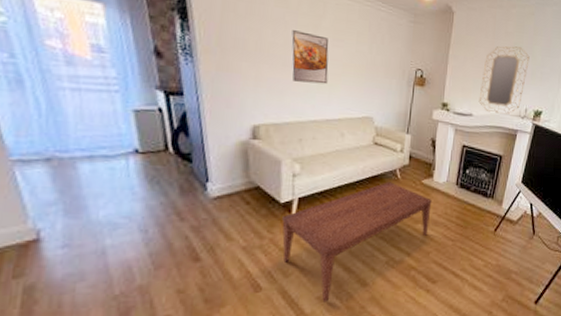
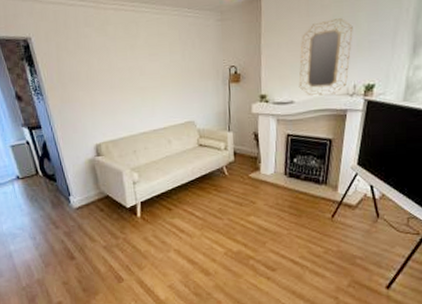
coffee table: present [282,181,432,302] -> none [130,179,262,290]
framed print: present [291,30,329,85] -> none [113,54,150,100]

